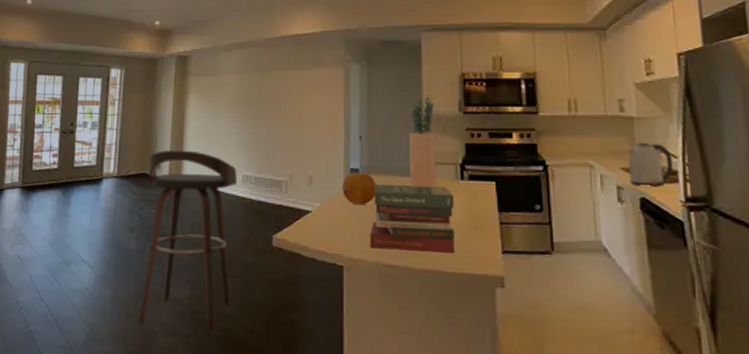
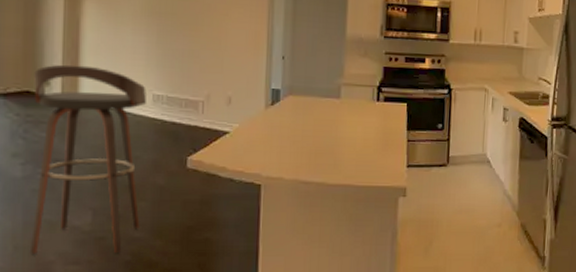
fruit: present [342,172,376,205] -> none [262,93,297,126]
books: present [369,184,455,253] -> none [287,105,370,169]
vase: present [409,95,436,188] -> none [329,17,357,108]
kettle: present [628,142,673,188] -> none [514,70,547,110]

